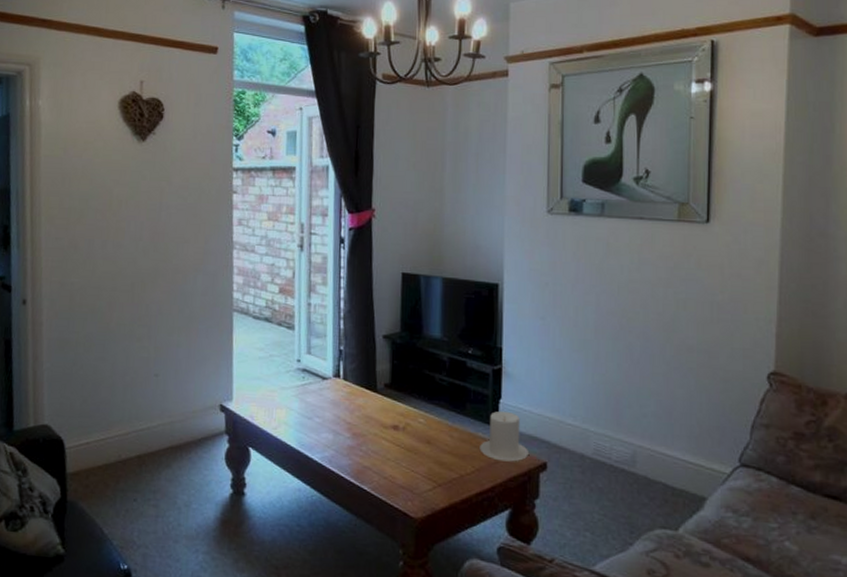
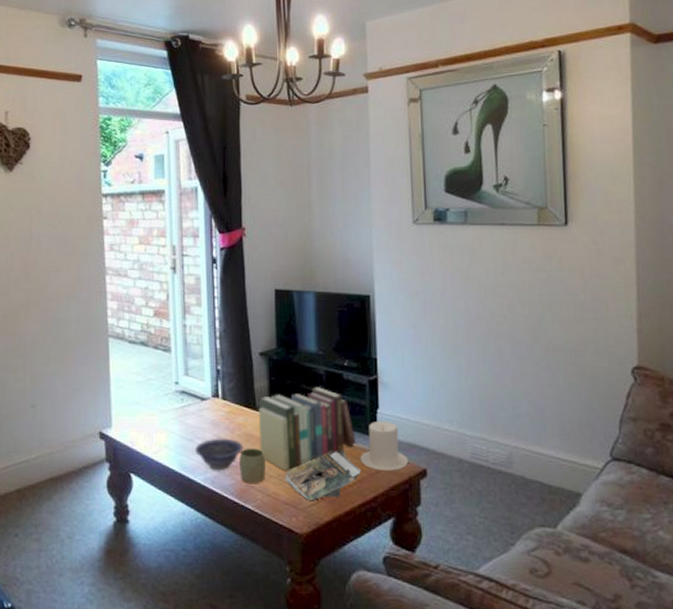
decorative bowl: none [314,418,362,451] -> present [195,438,244,471]
mug: none [357,429,384,466] -> present [239,448,265,484]
books: none [378,373,476,456] -> present [258,387,356,472]
magazine: none [402,437,481,487] -> present [284,449,362,502]

